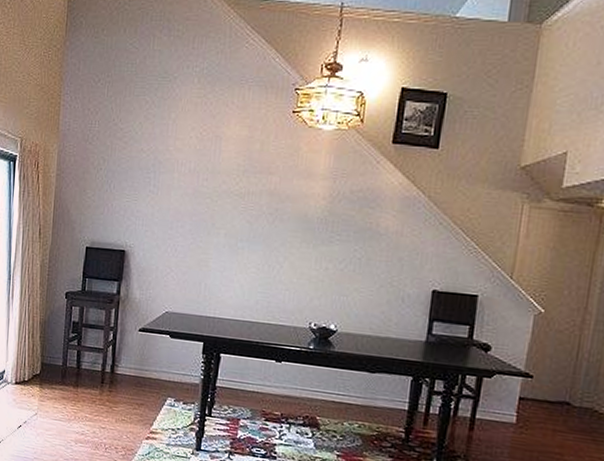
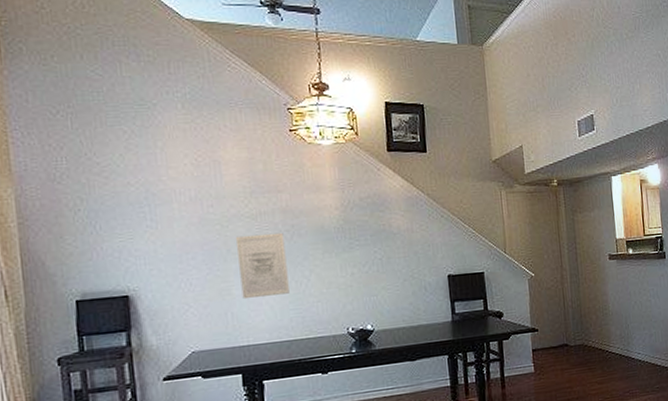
wall art: none [217,212,266,276] -> present [235,232,290,300]

